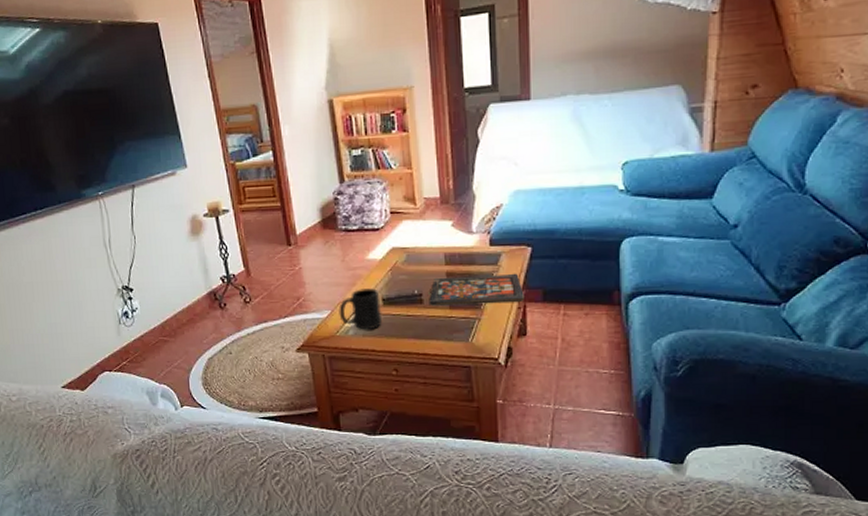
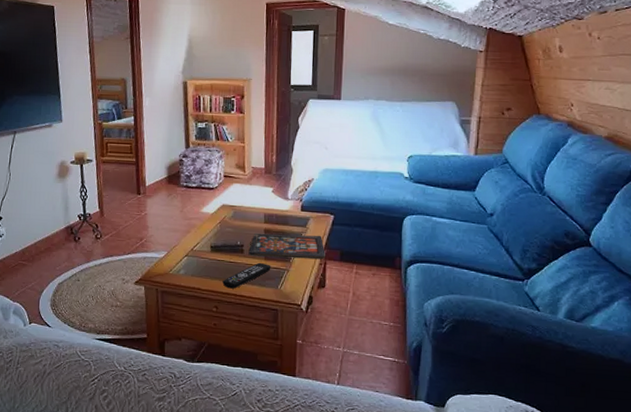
mug: present [339,287,381,330] -> none [173,235,209,271]
remote control: none [400,312,458,347] -> present [222,262,271,289]

